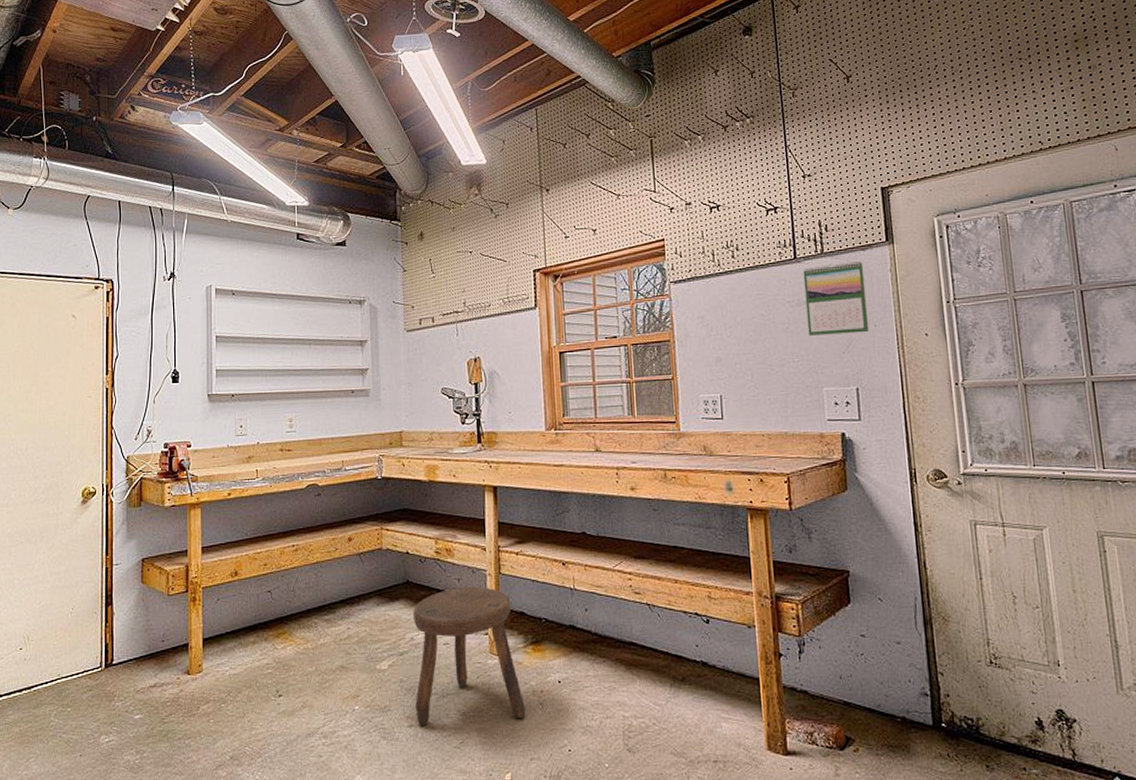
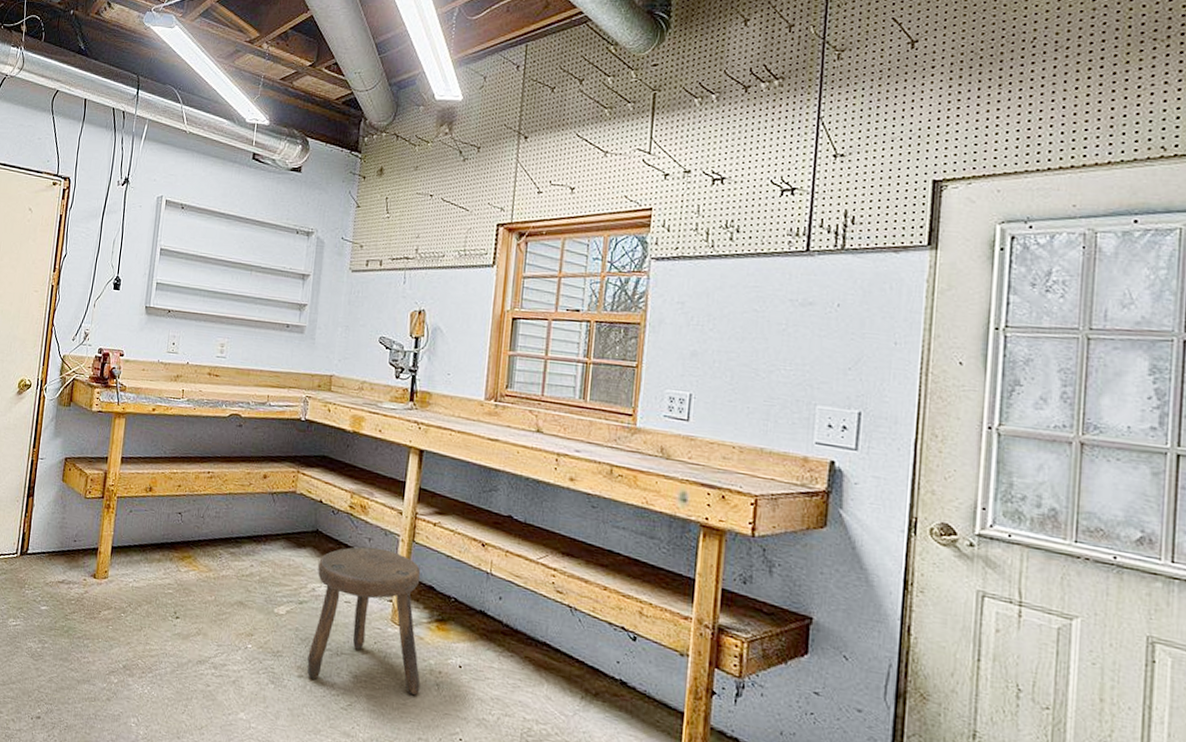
calendar: present [803,261,870,336] -> none [809,262,893,350]

